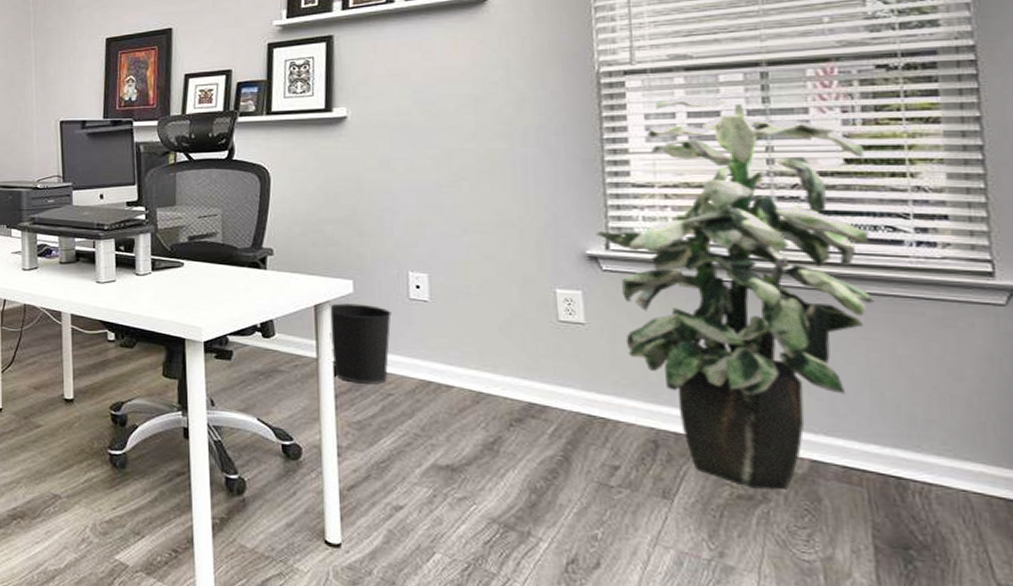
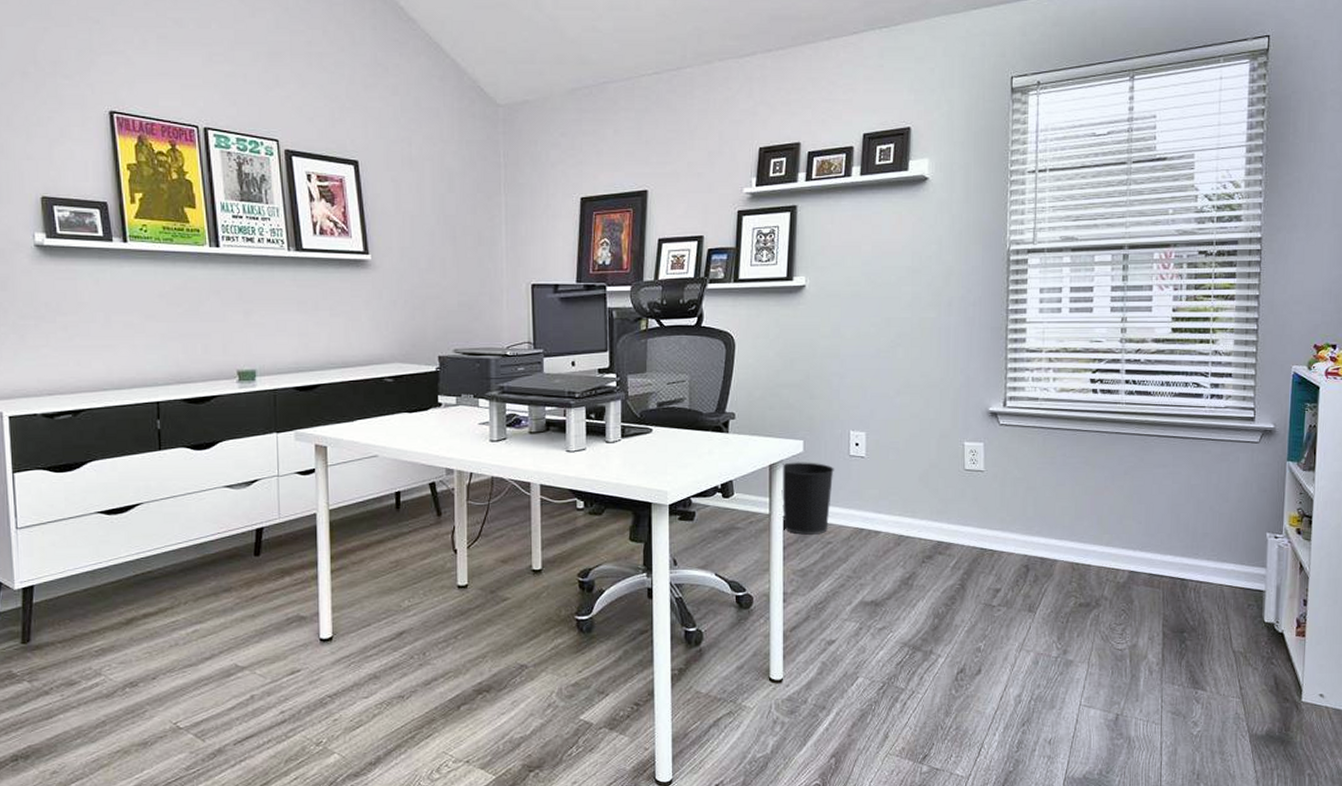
indoor plant: present [595,95,874,491] -> none [997,273,1184,597]

